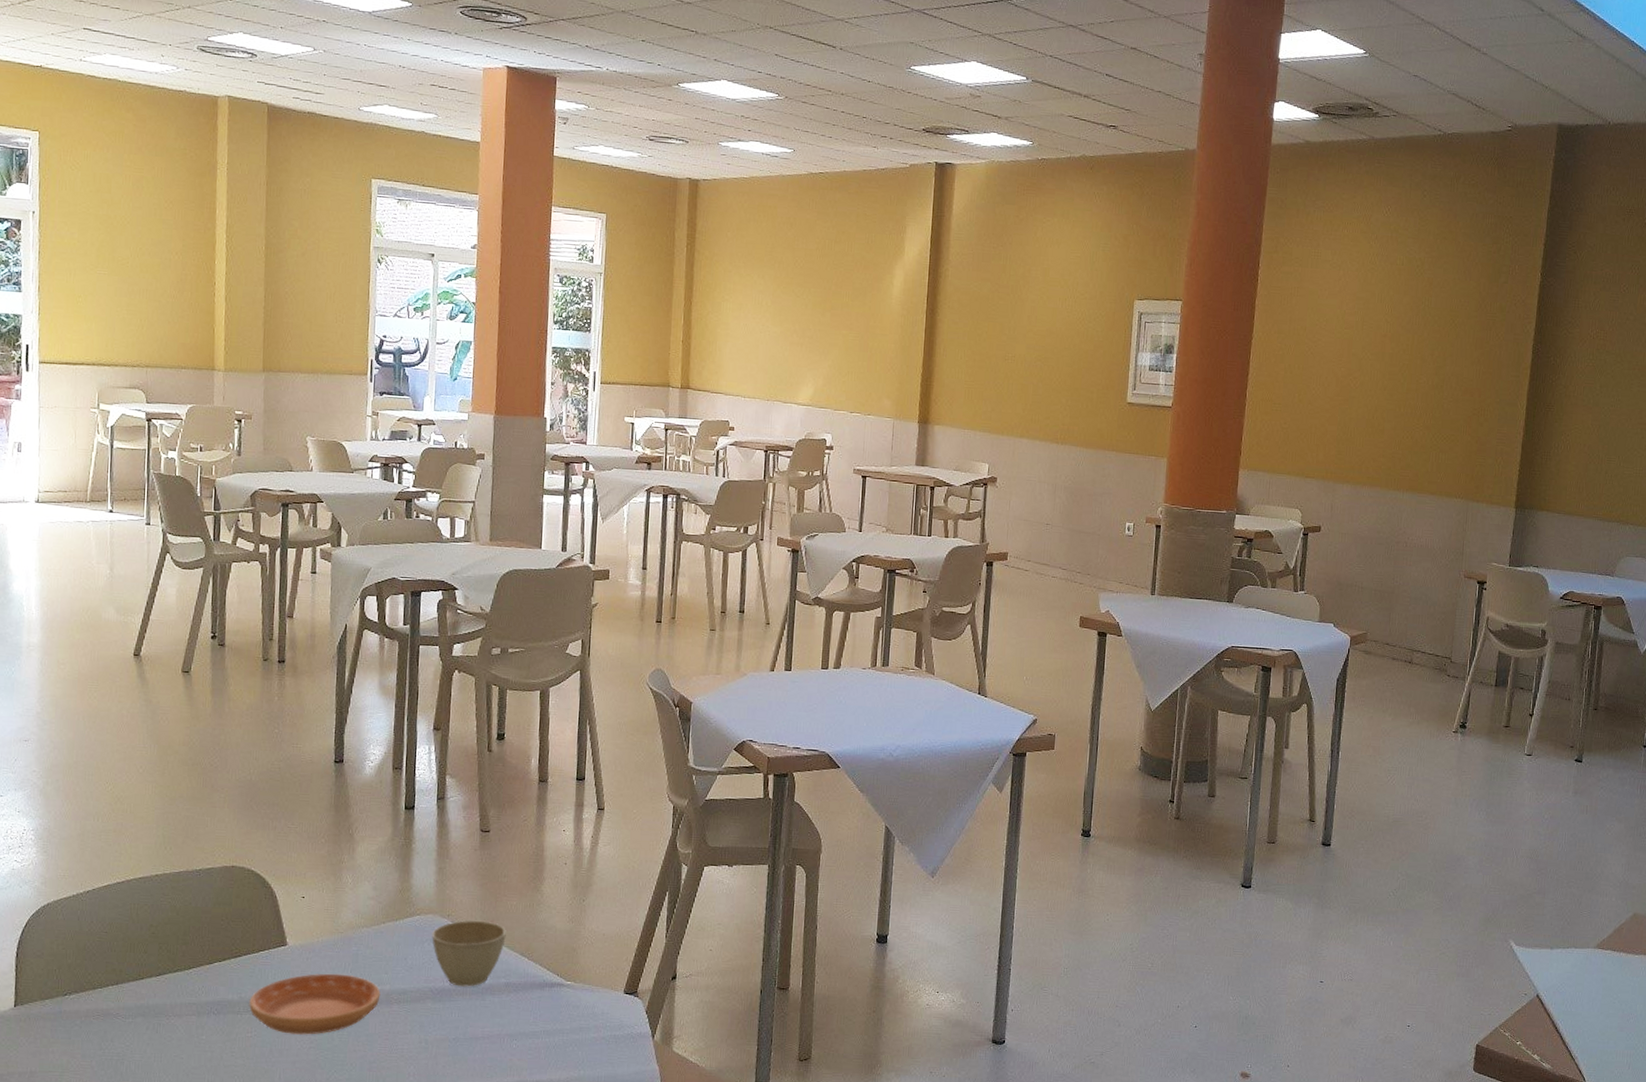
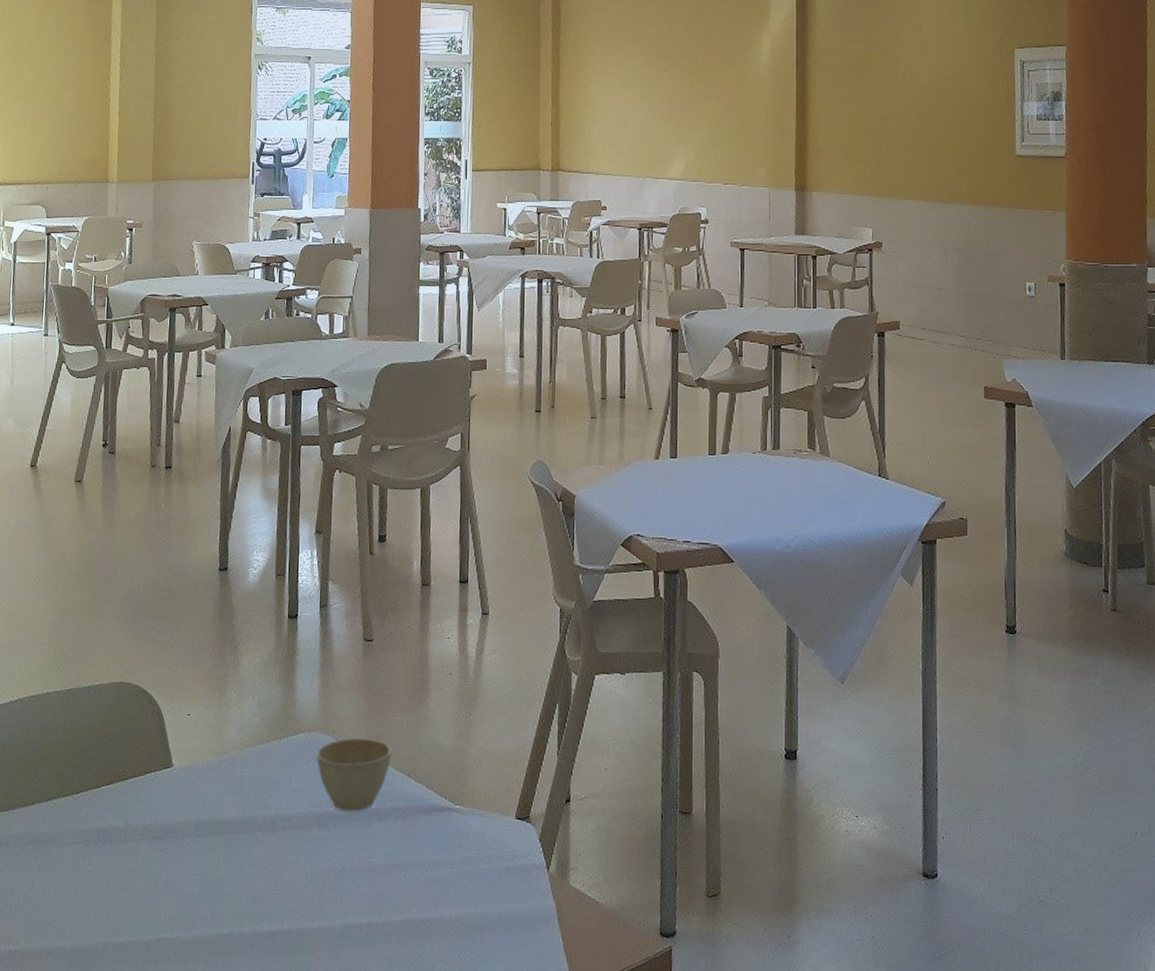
saucer: present [249,973,381,1035] -> none [135,797,266,866]

